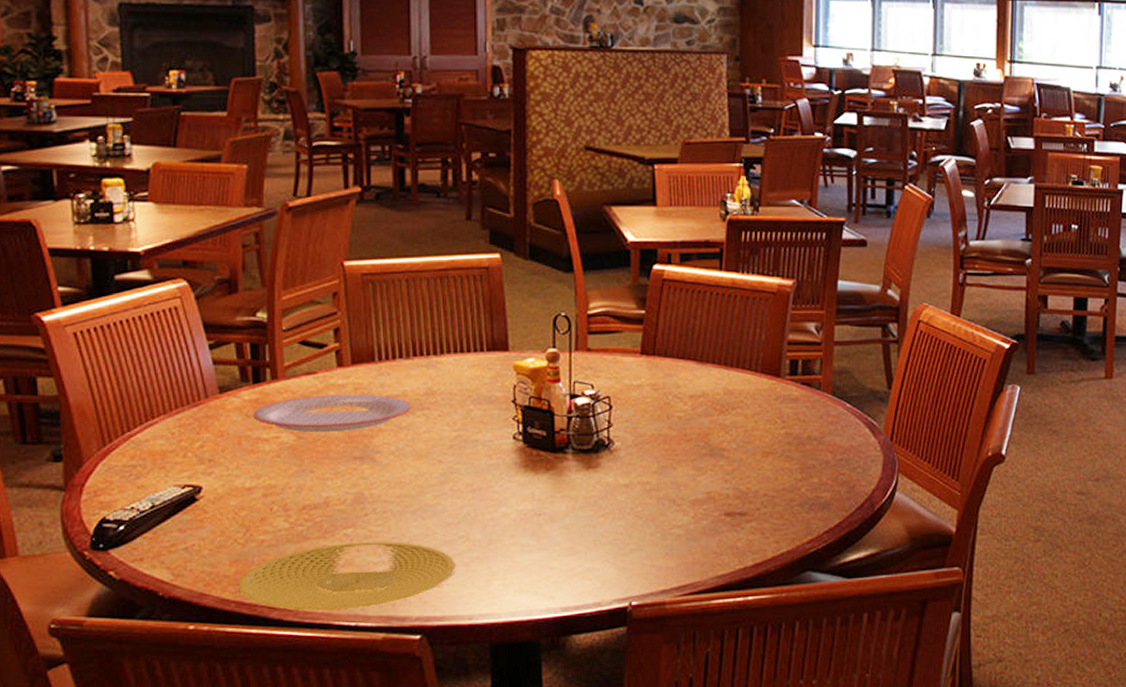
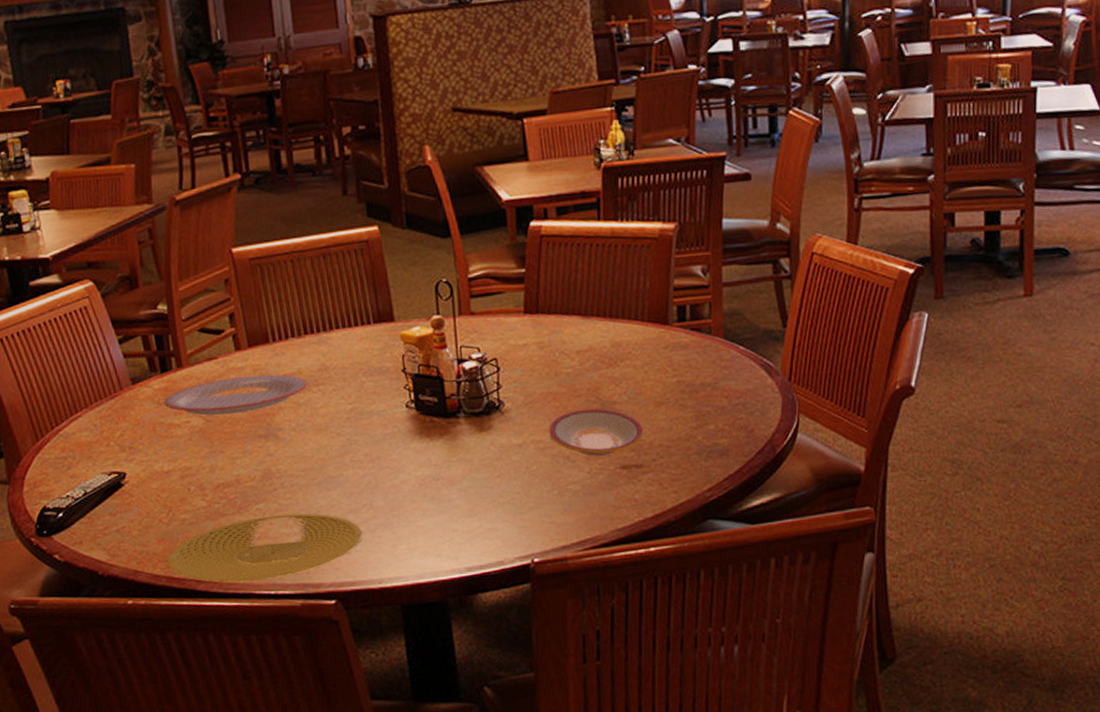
plate: none [656,453,750,501] -> present [549,408,644,456]

